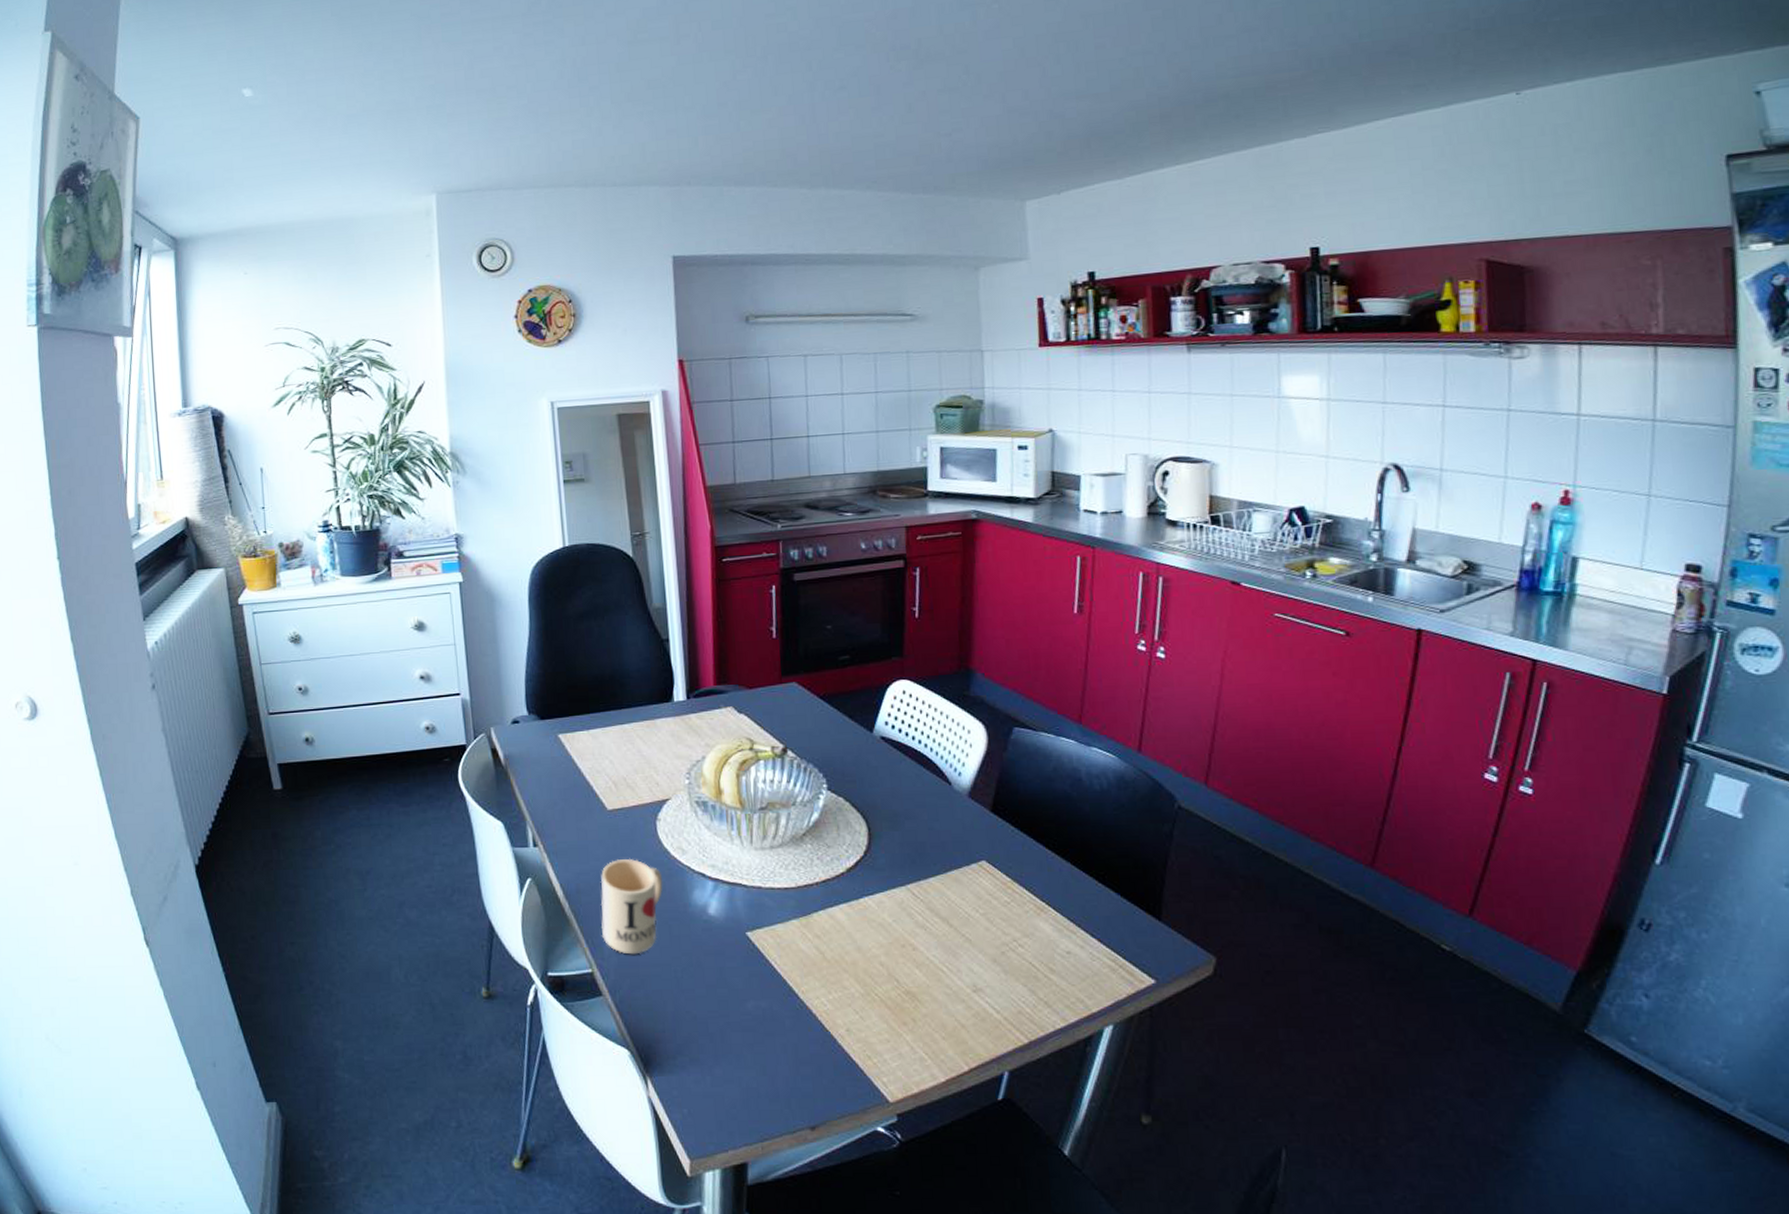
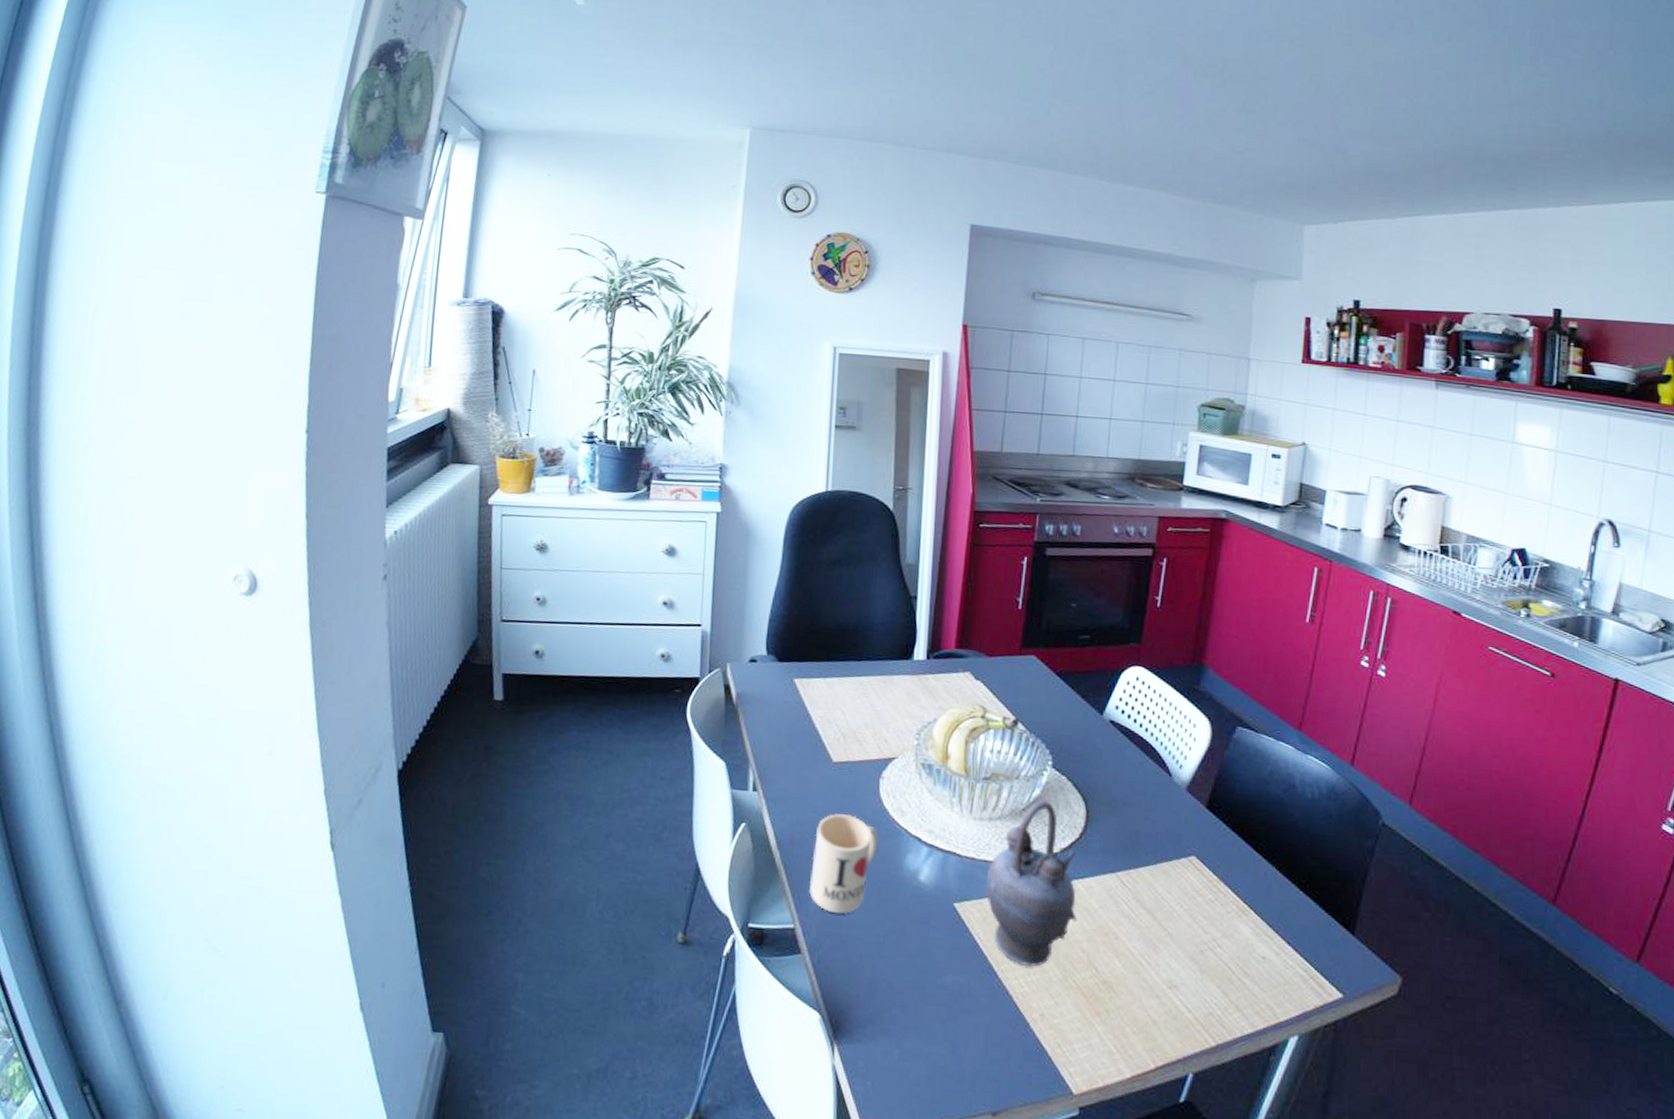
teapot: none [776,824,873,986] -> present [985,800,1078,967]

